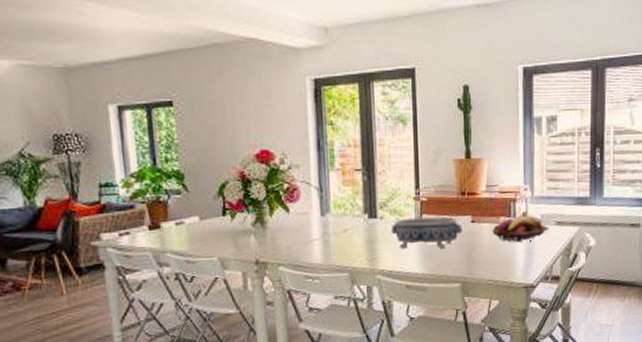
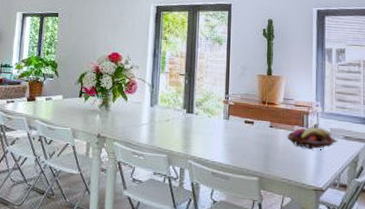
decorative bowl: present [390,216,462,249] -> none [203,117,262,145]

